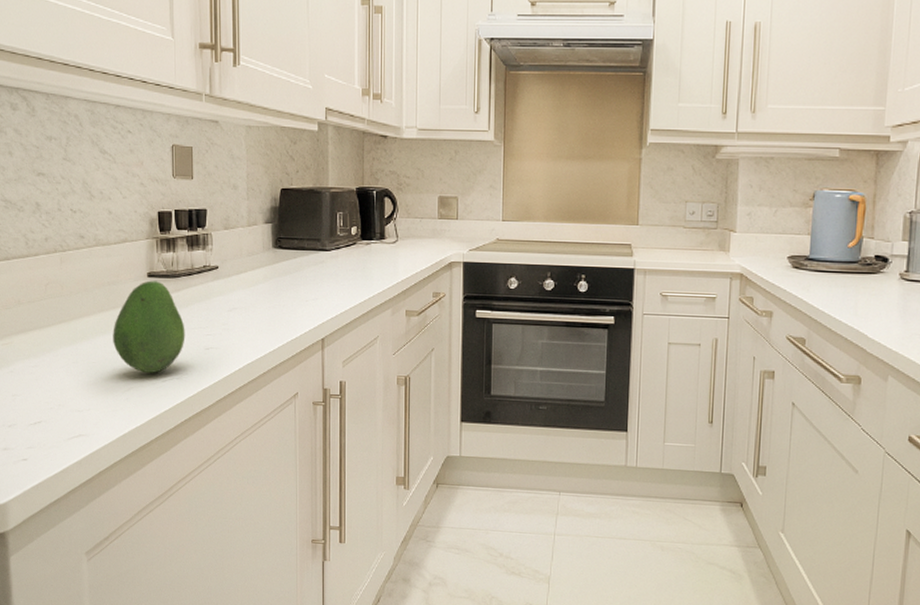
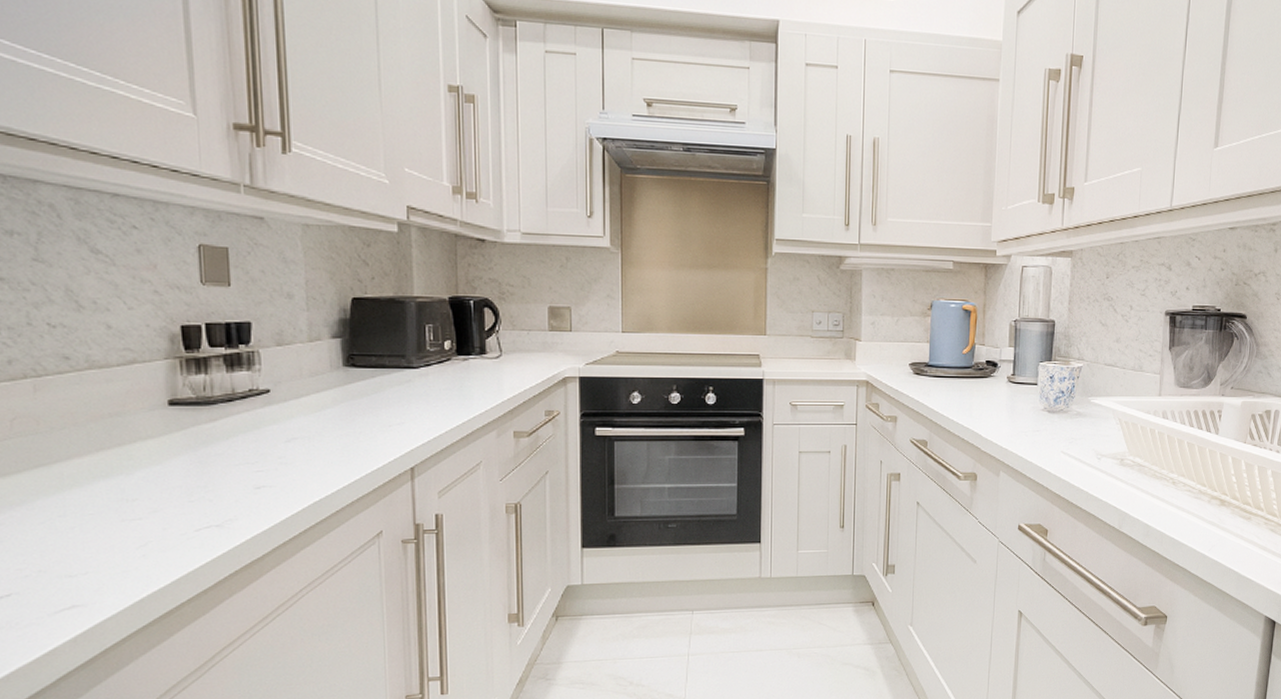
fruit: present [113,280,186,374] -> none [119,409,227,523]

